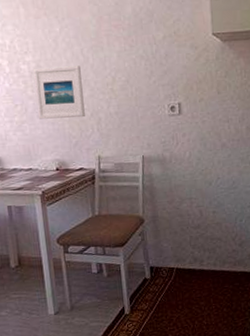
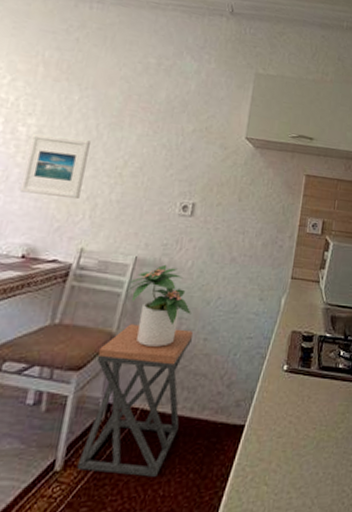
stool: none [134,206,208,313] -> present [77,324,193,477]
potted plant: none [142,158,198,223] -> present [126,264,191,347]

